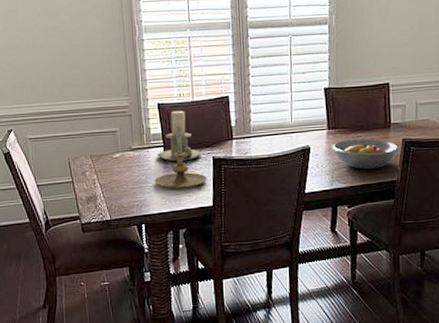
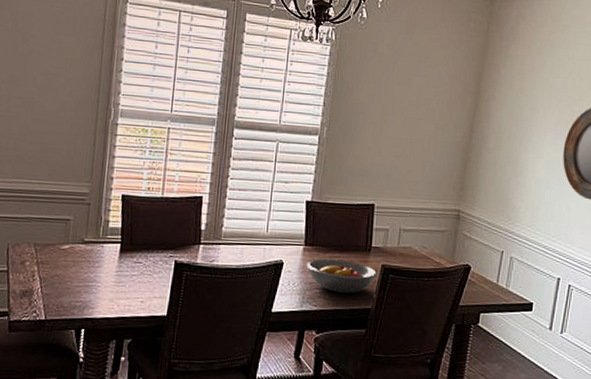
candle holder: present [154,125,208,189] -> none [104,221,166,293]
candle holder: present [156,110,201,162] -> none [111,205,163,262]

